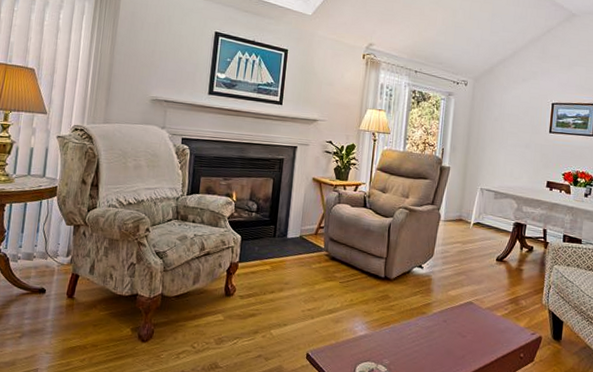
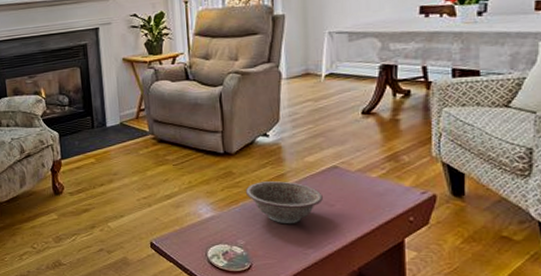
decorative bowl: none [396,308,458,350] -> present [245,181,323,224]

